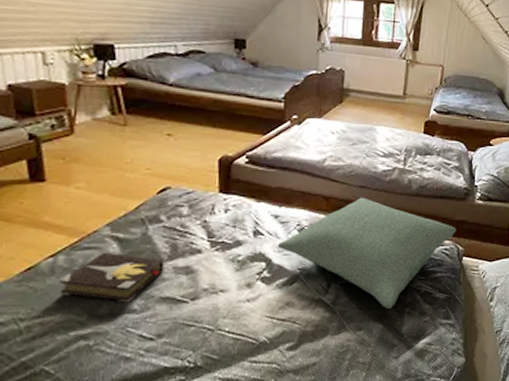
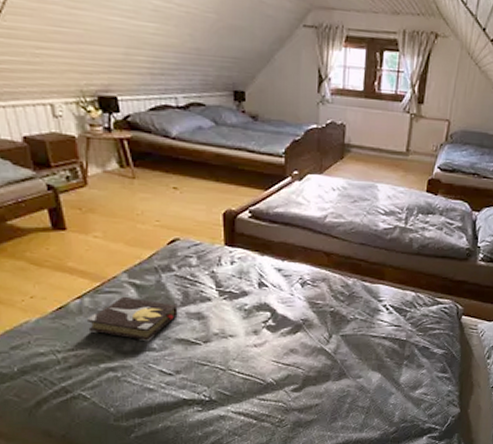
pillow: present [277,197,457,309] -> none [281,254,457,360]

